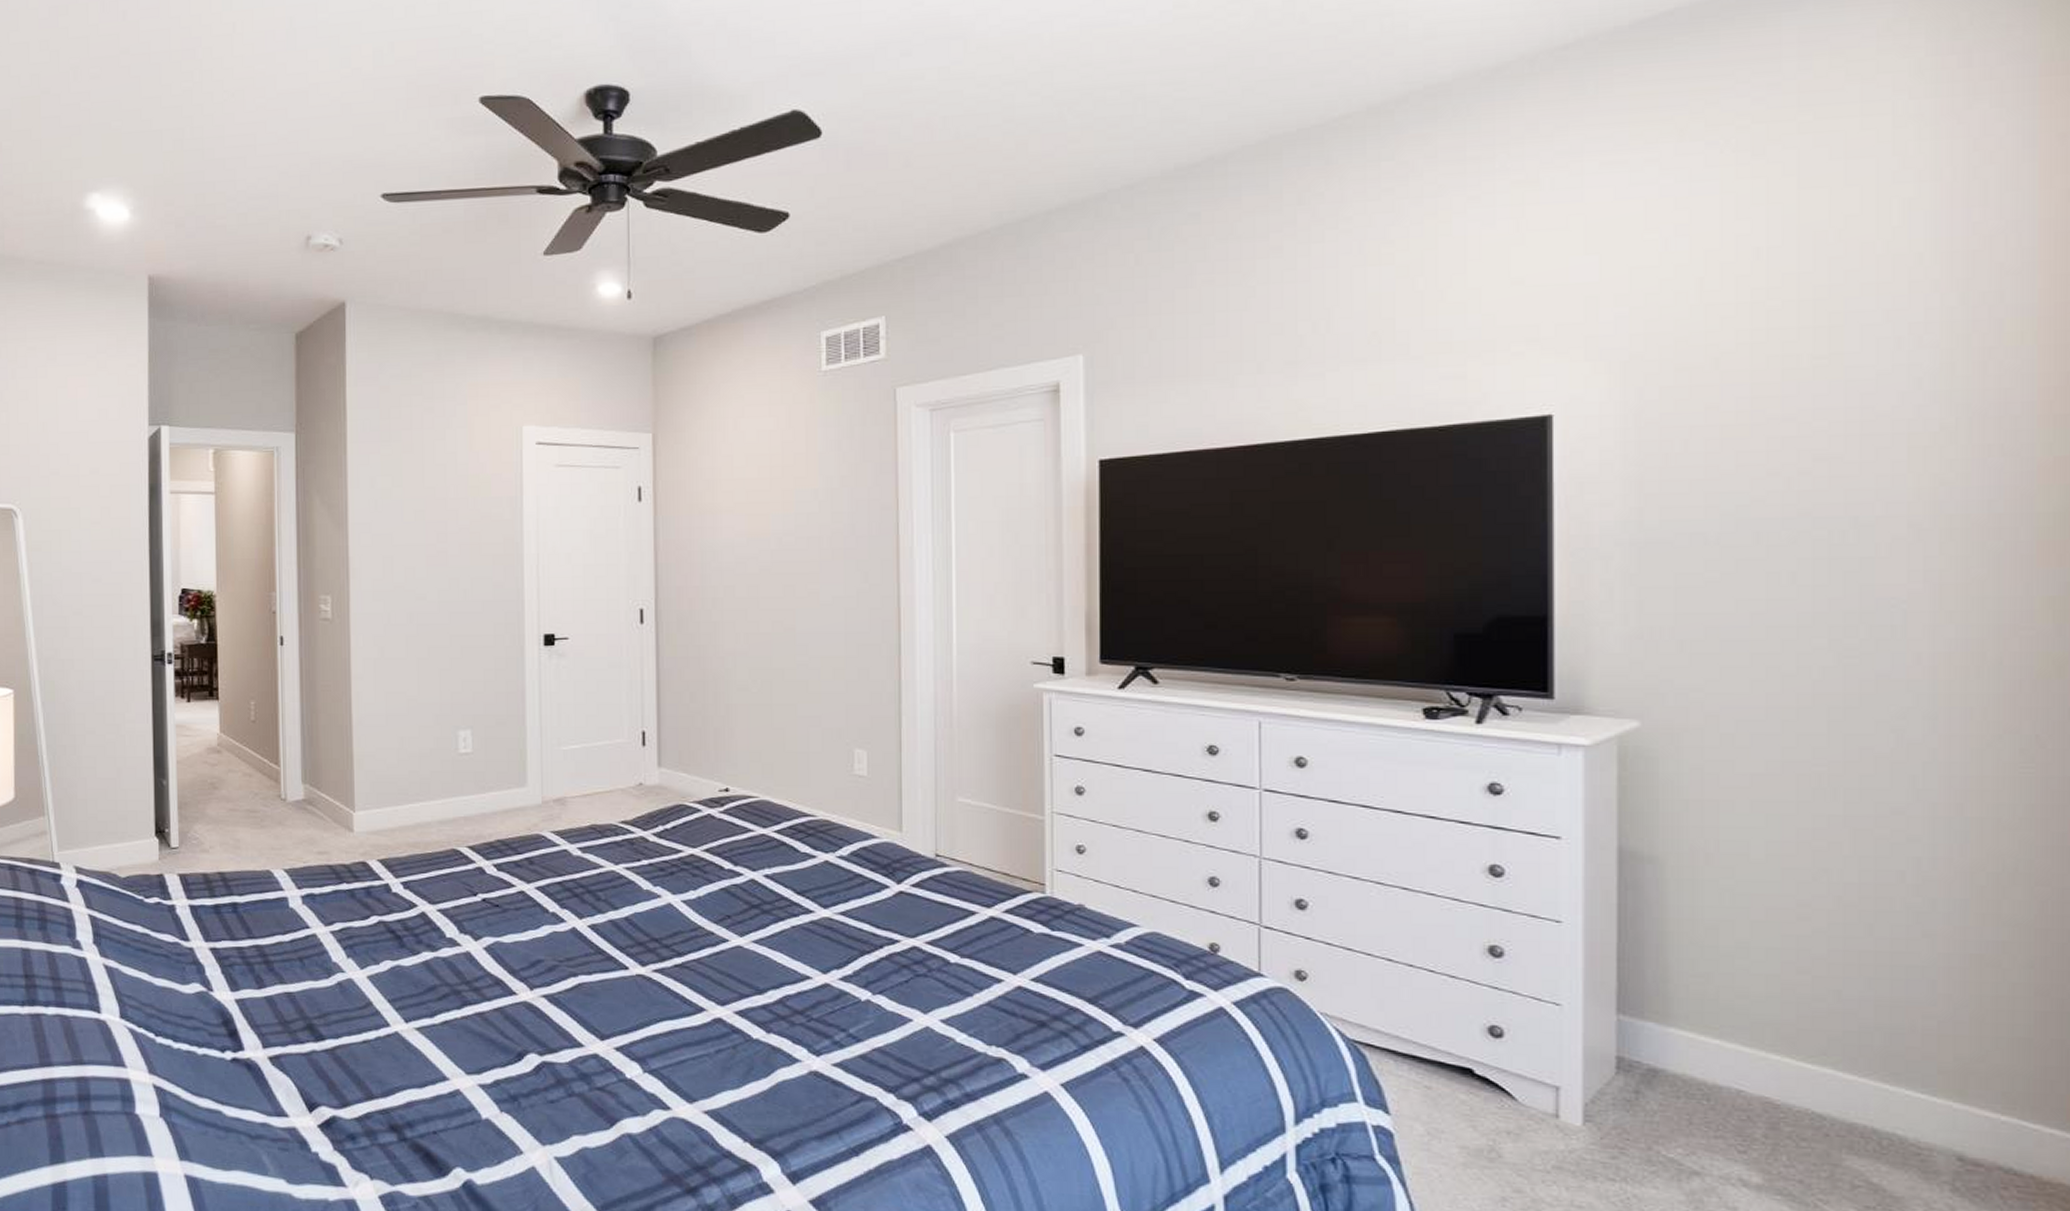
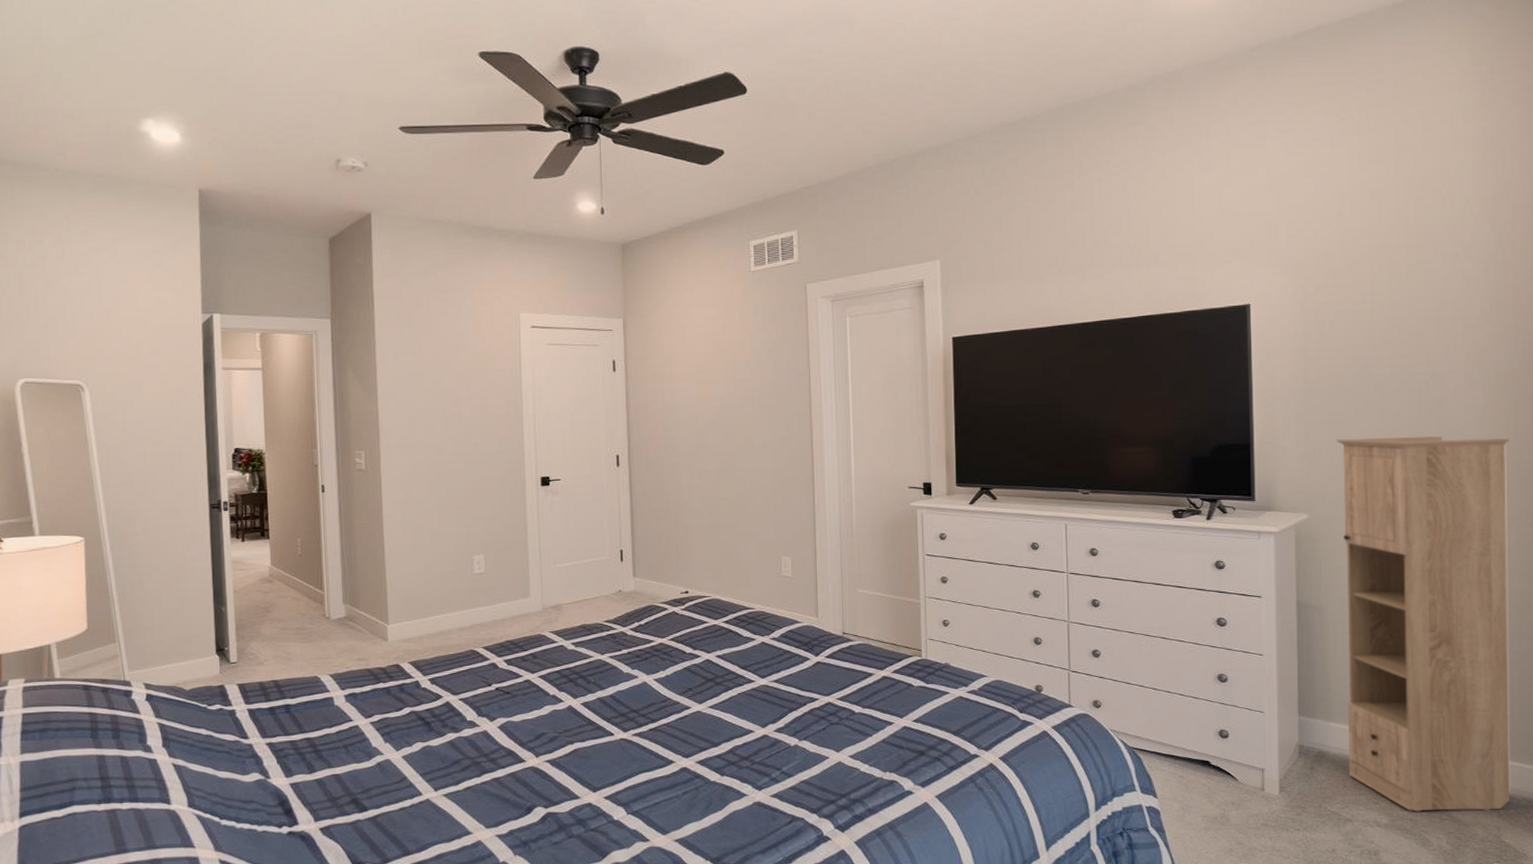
storage cabinet: none [1687,611,1987,1180] -> present [1336,435,1510,812]

